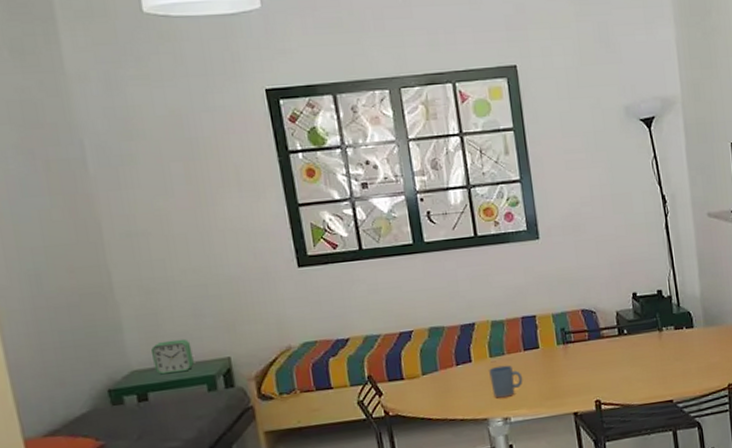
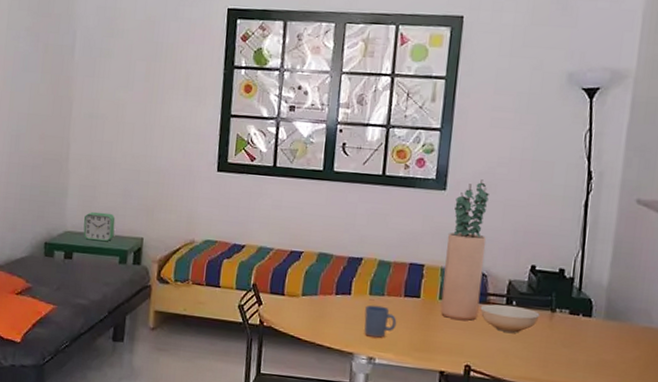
vase: none [550,222,596,361] -> present [440,179,489,321]
bowl: none [596,333,650,361] -> present [480,304,540,333]

